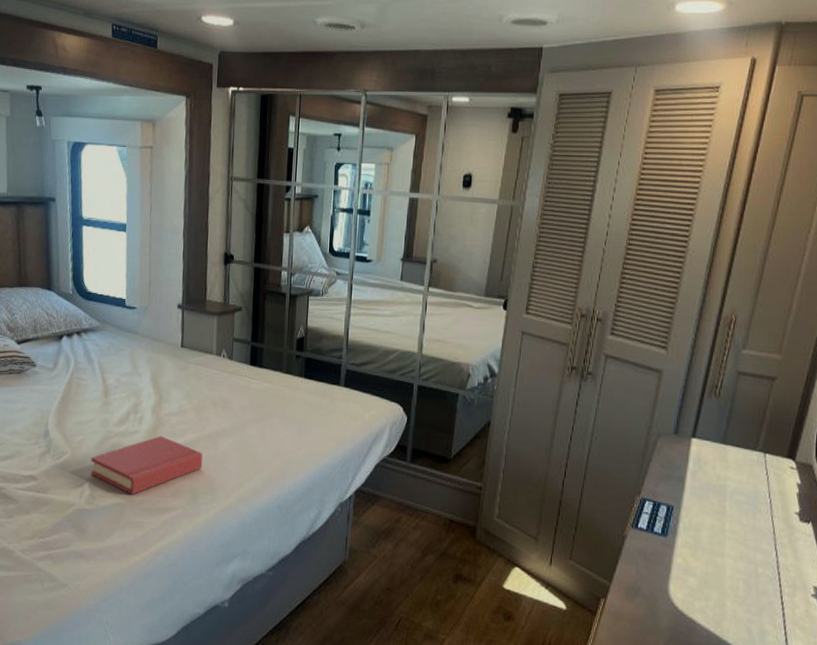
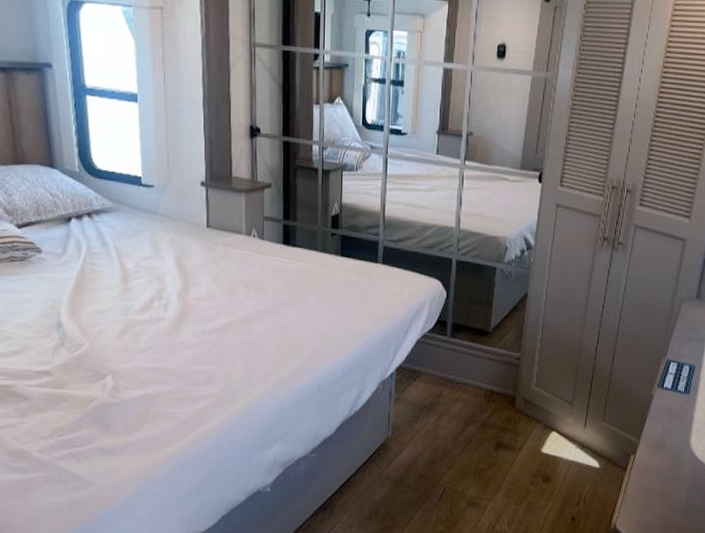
hardback book: present [91,435,203,495] -> none [113,322,237,385]

